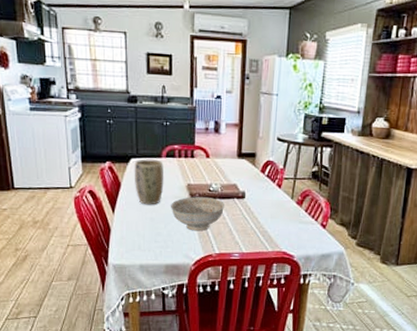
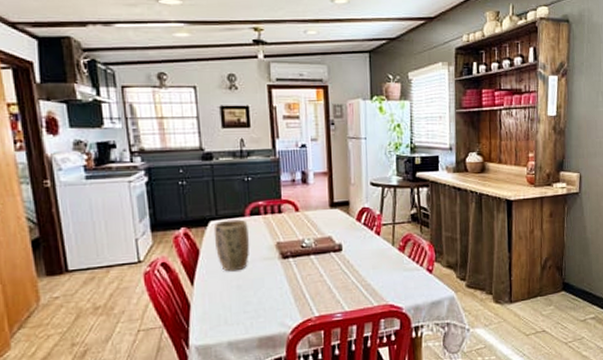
decorative bowl: present [170,197,224,231] -> none [258,254,320,295]

